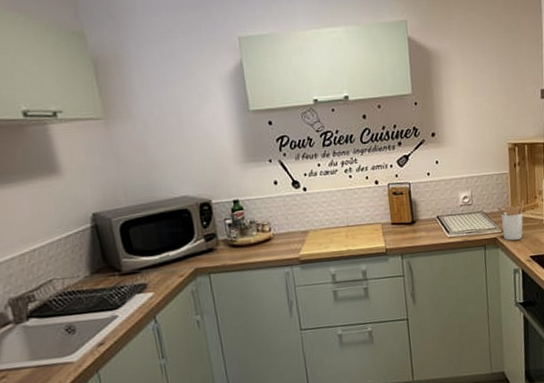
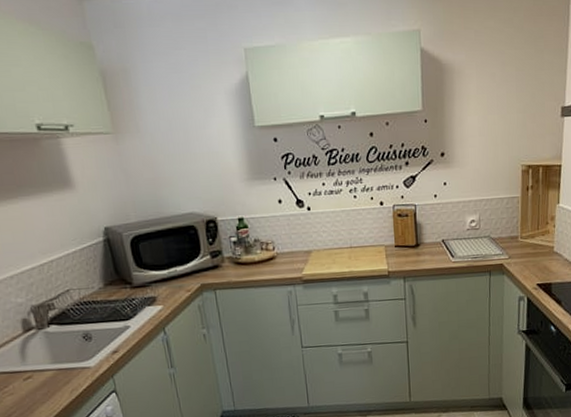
utensil holder: present [496,201,525,241] -> none [505,226,535,267]

